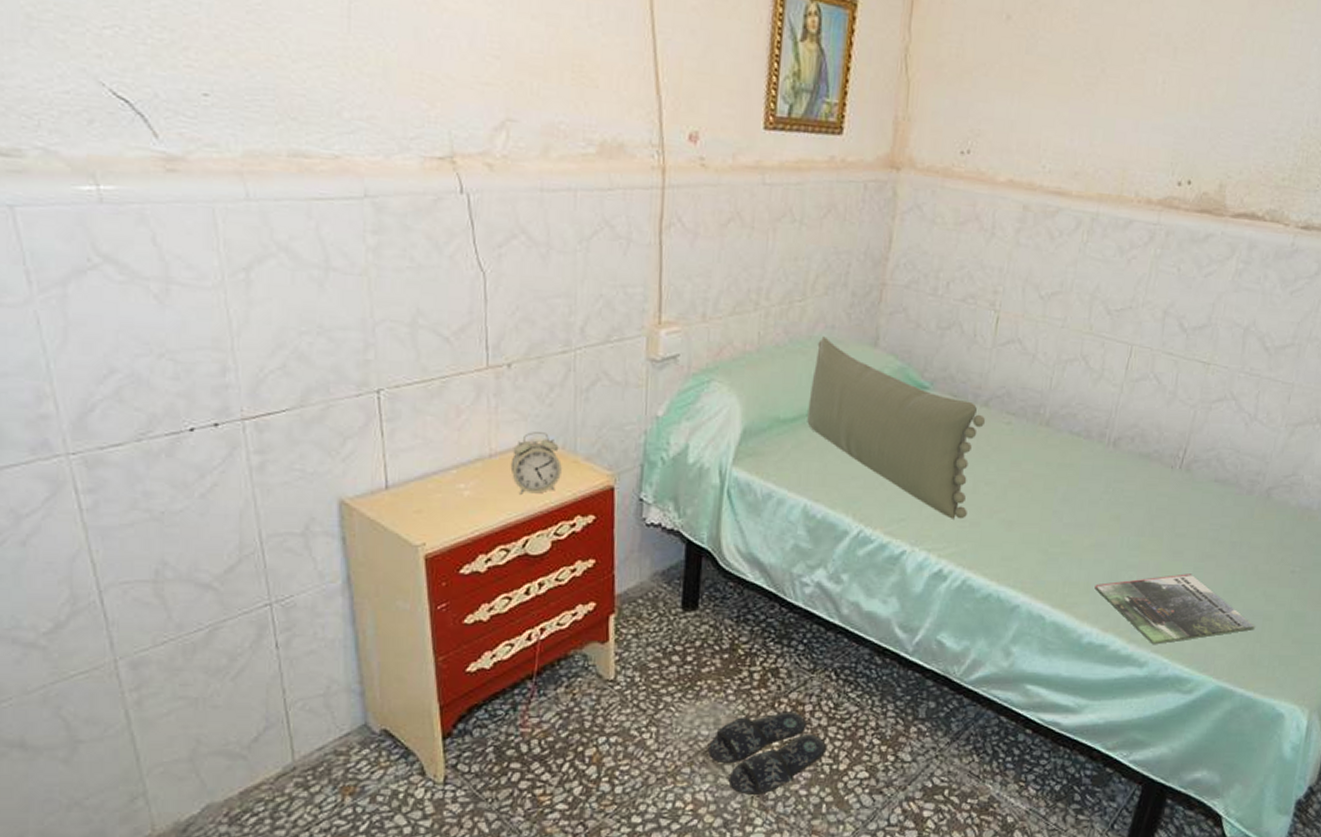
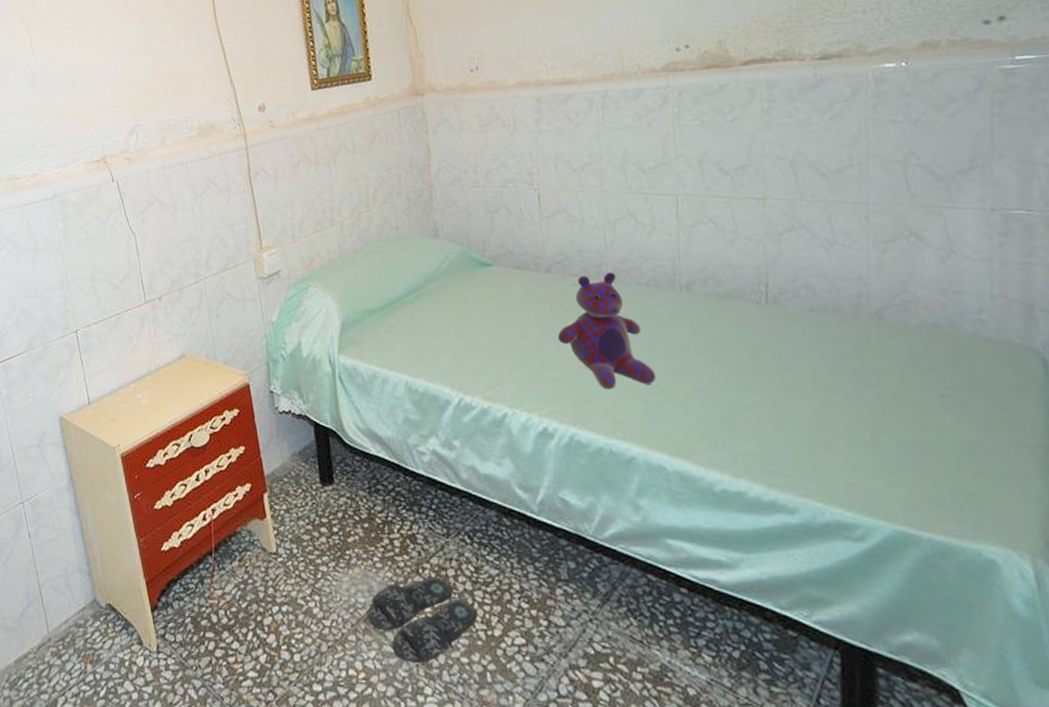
alarm clock: present [510,432,562,495] -> none [171,346,209,398]
pillow: present [807,336,986,519] -> none [387,236,557,379]
stuffed animal: none [977,415,1061,537] -> present [558,271,657,390]
magazine: present [1095,573,1255,645] -> none [710,408,919,489]

